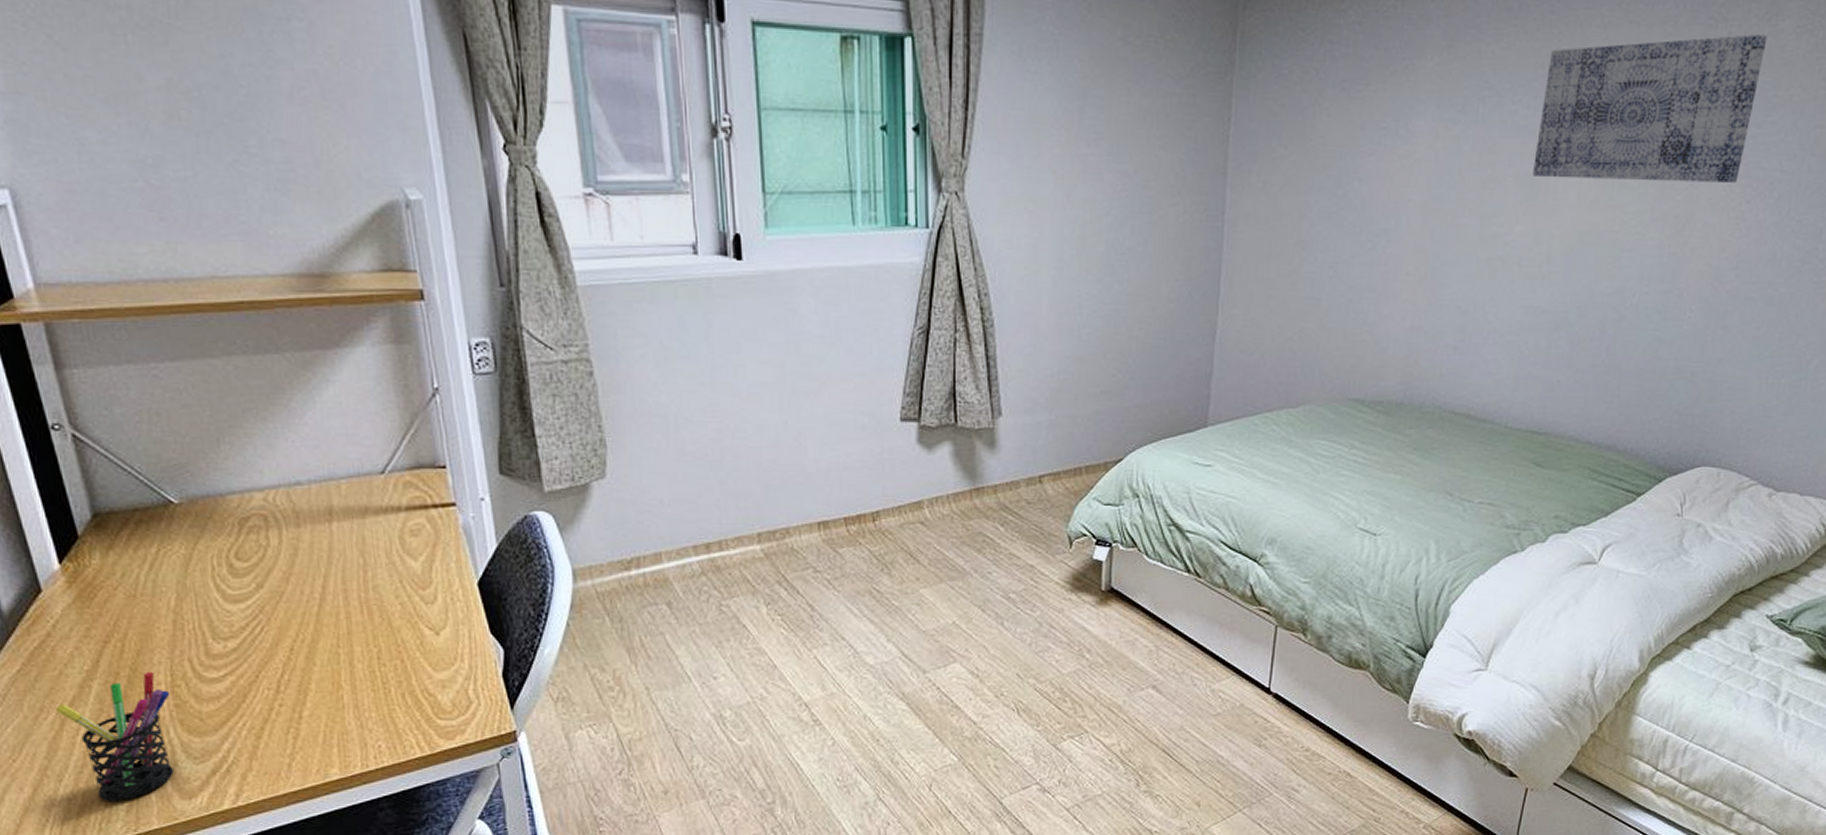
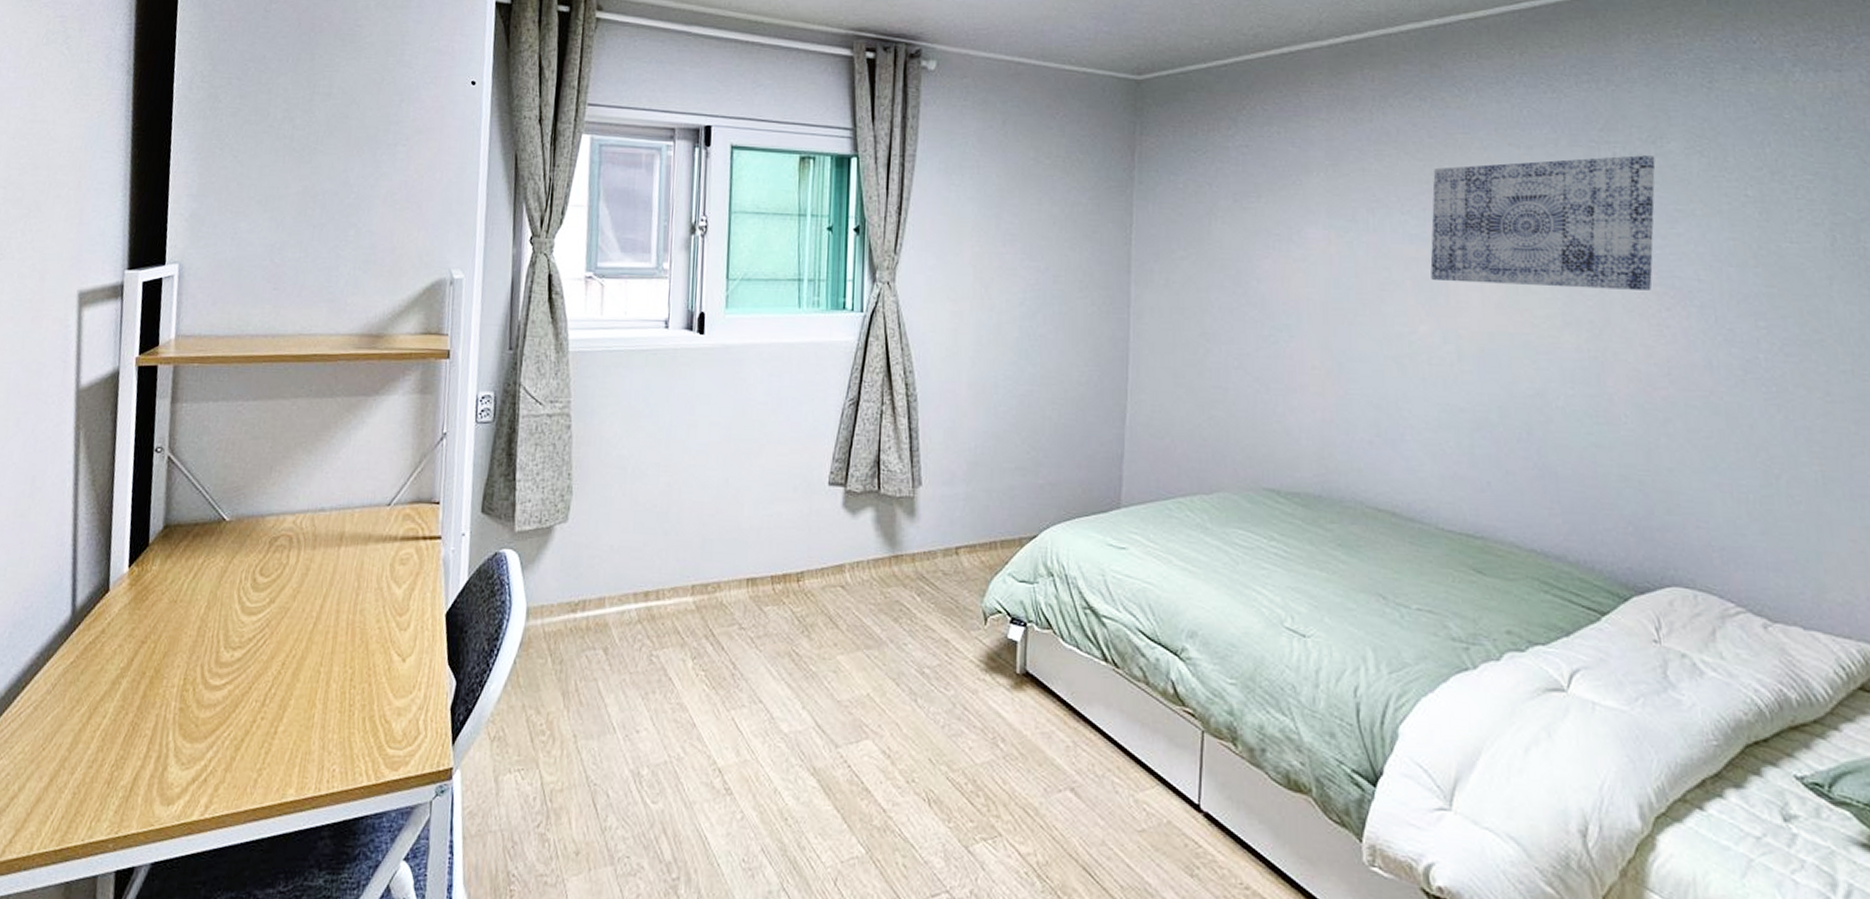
pen holder: present [55,671,174,801] -> none [88,673,179,800]

